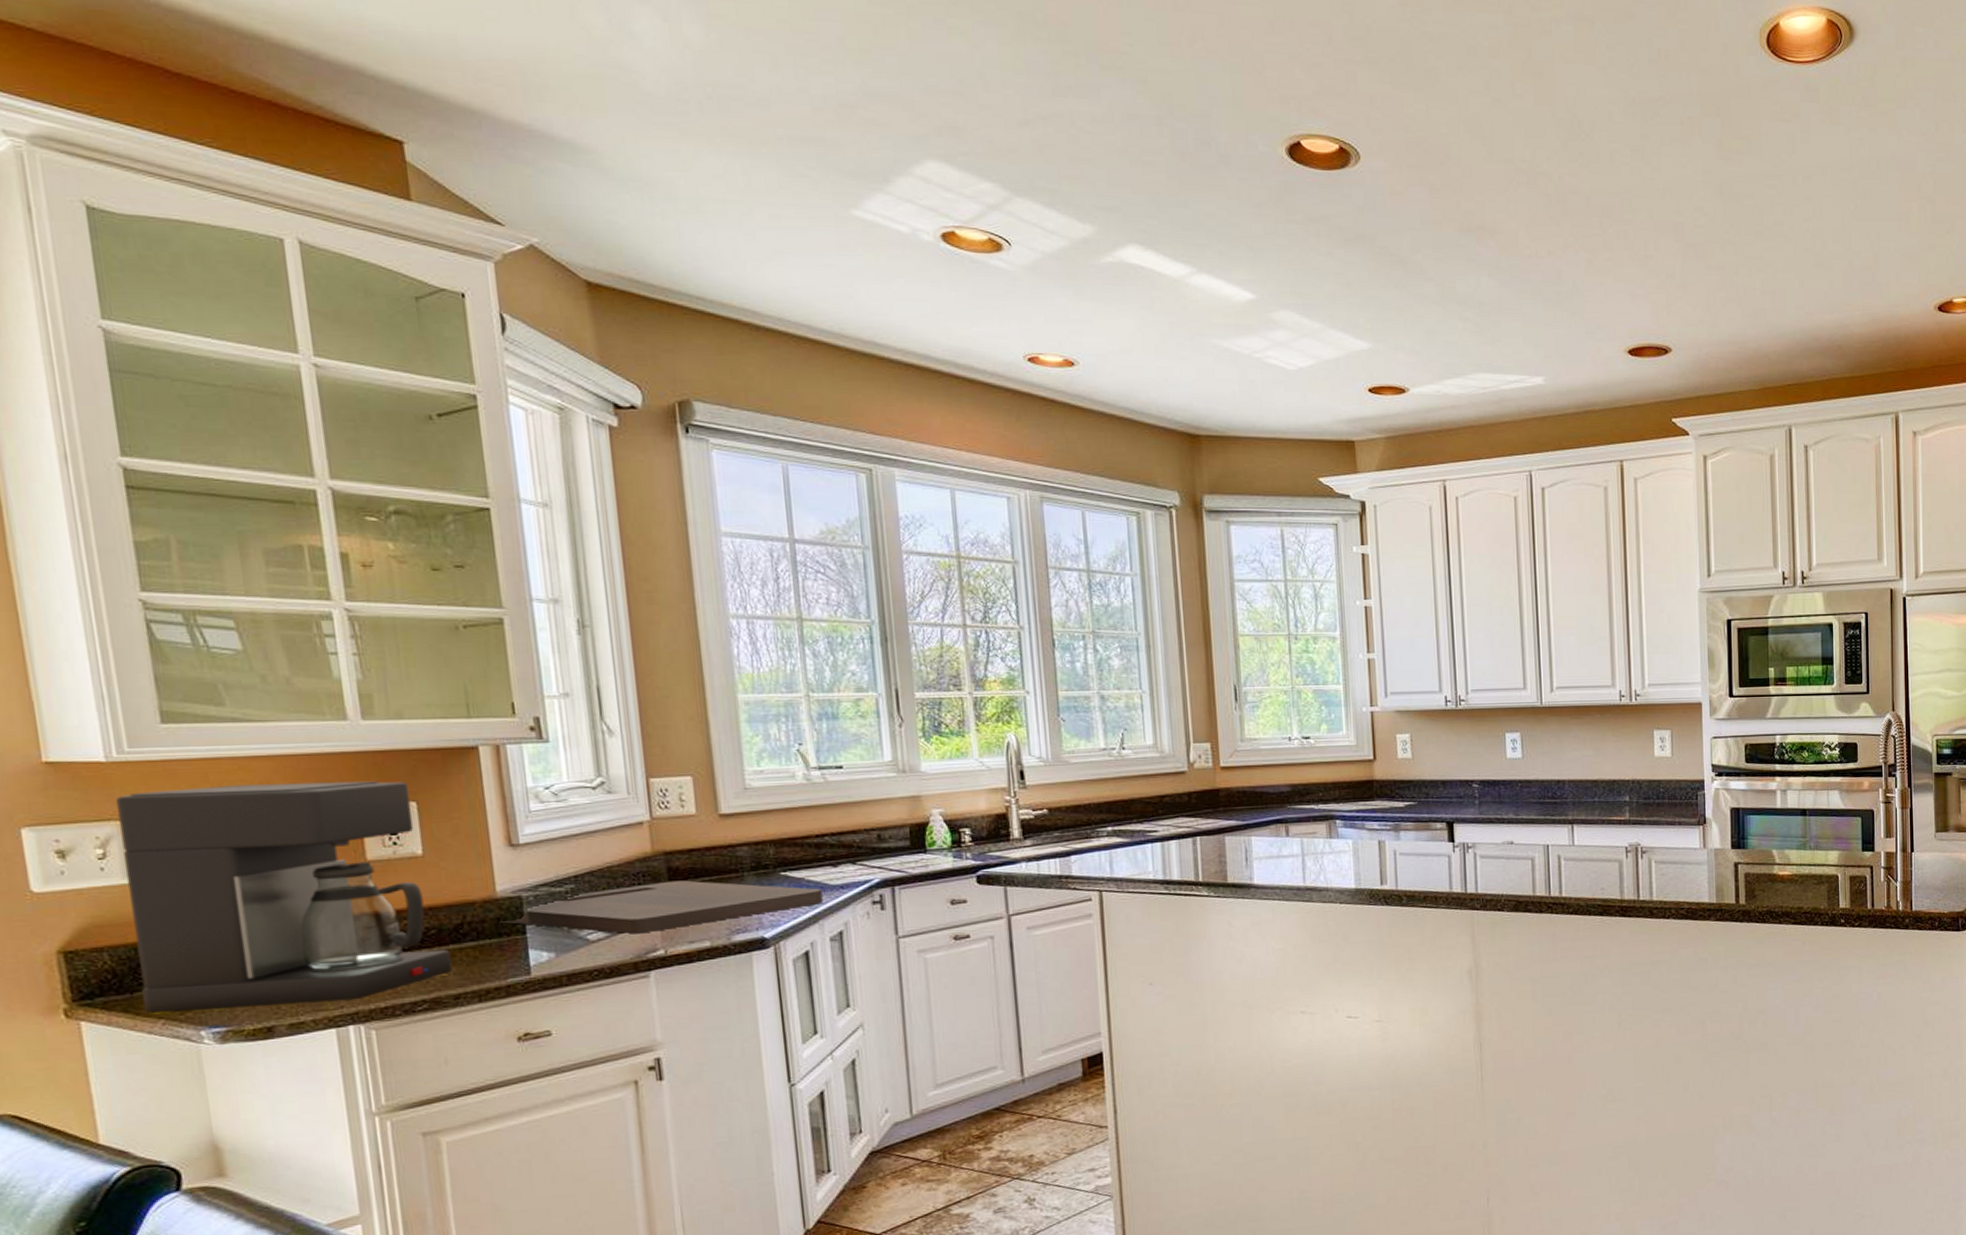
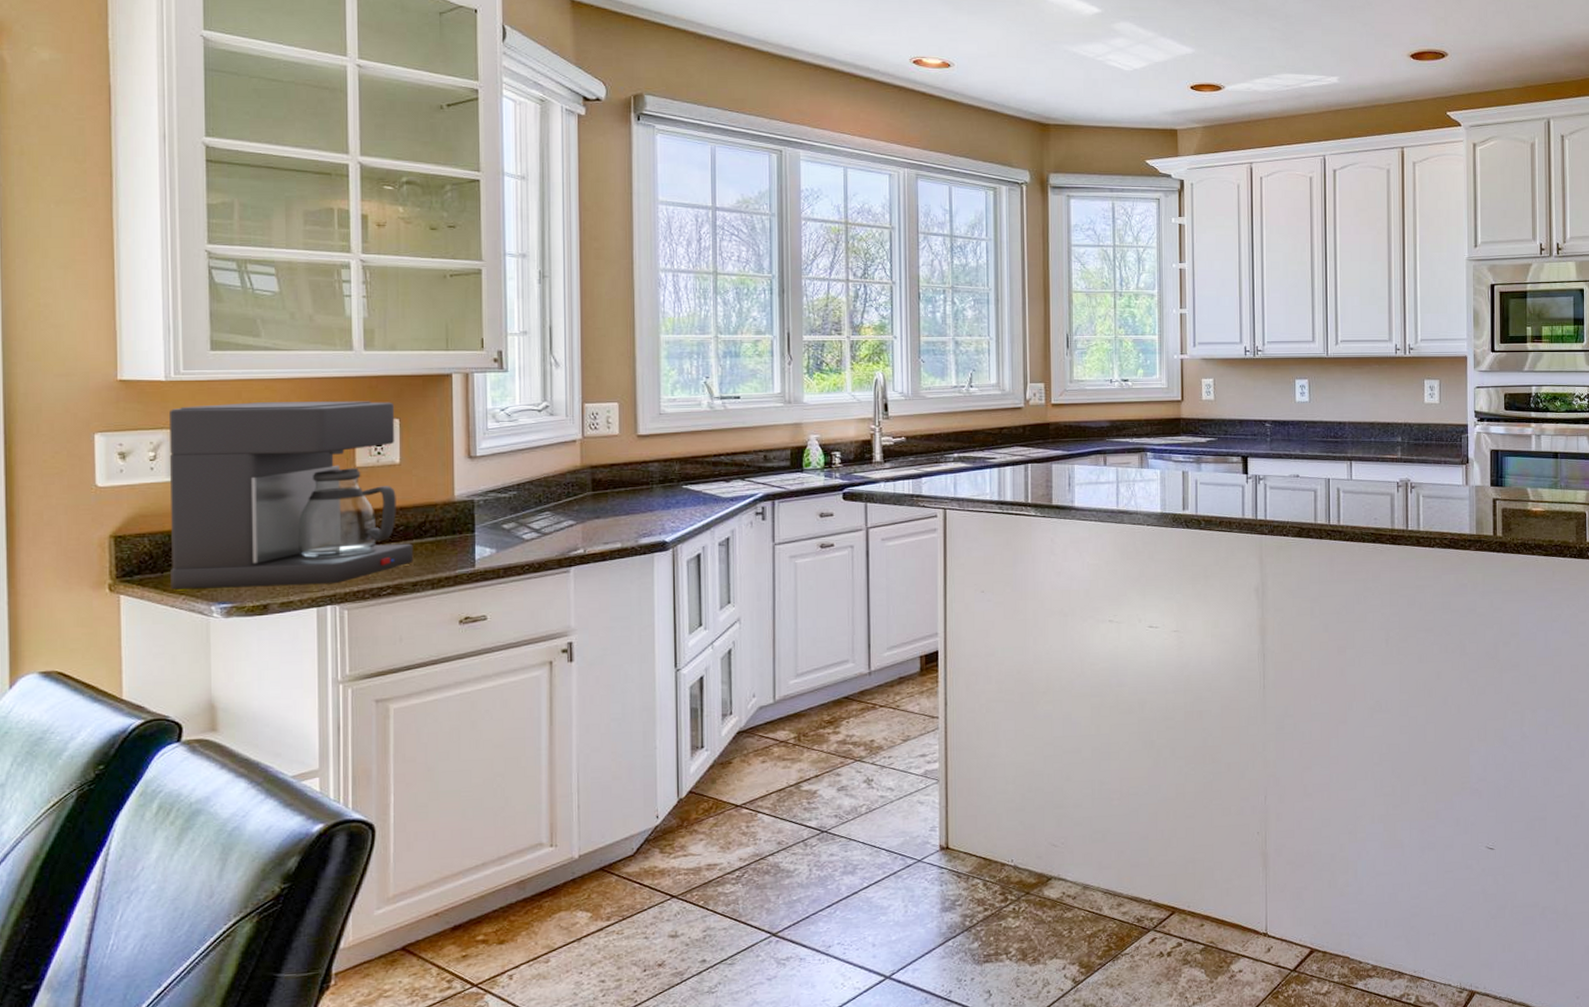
cutting board: present [499,880,823,933] -> none [454,490,715,534]

